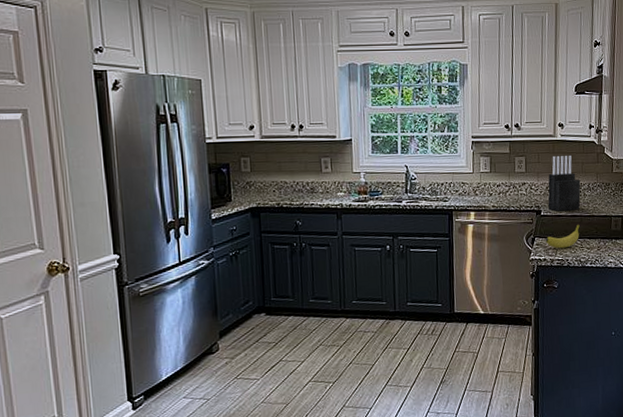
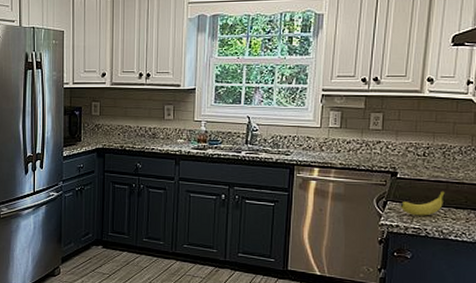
knife block: present [548,156,581,212] -> none [406,114,450,175]

